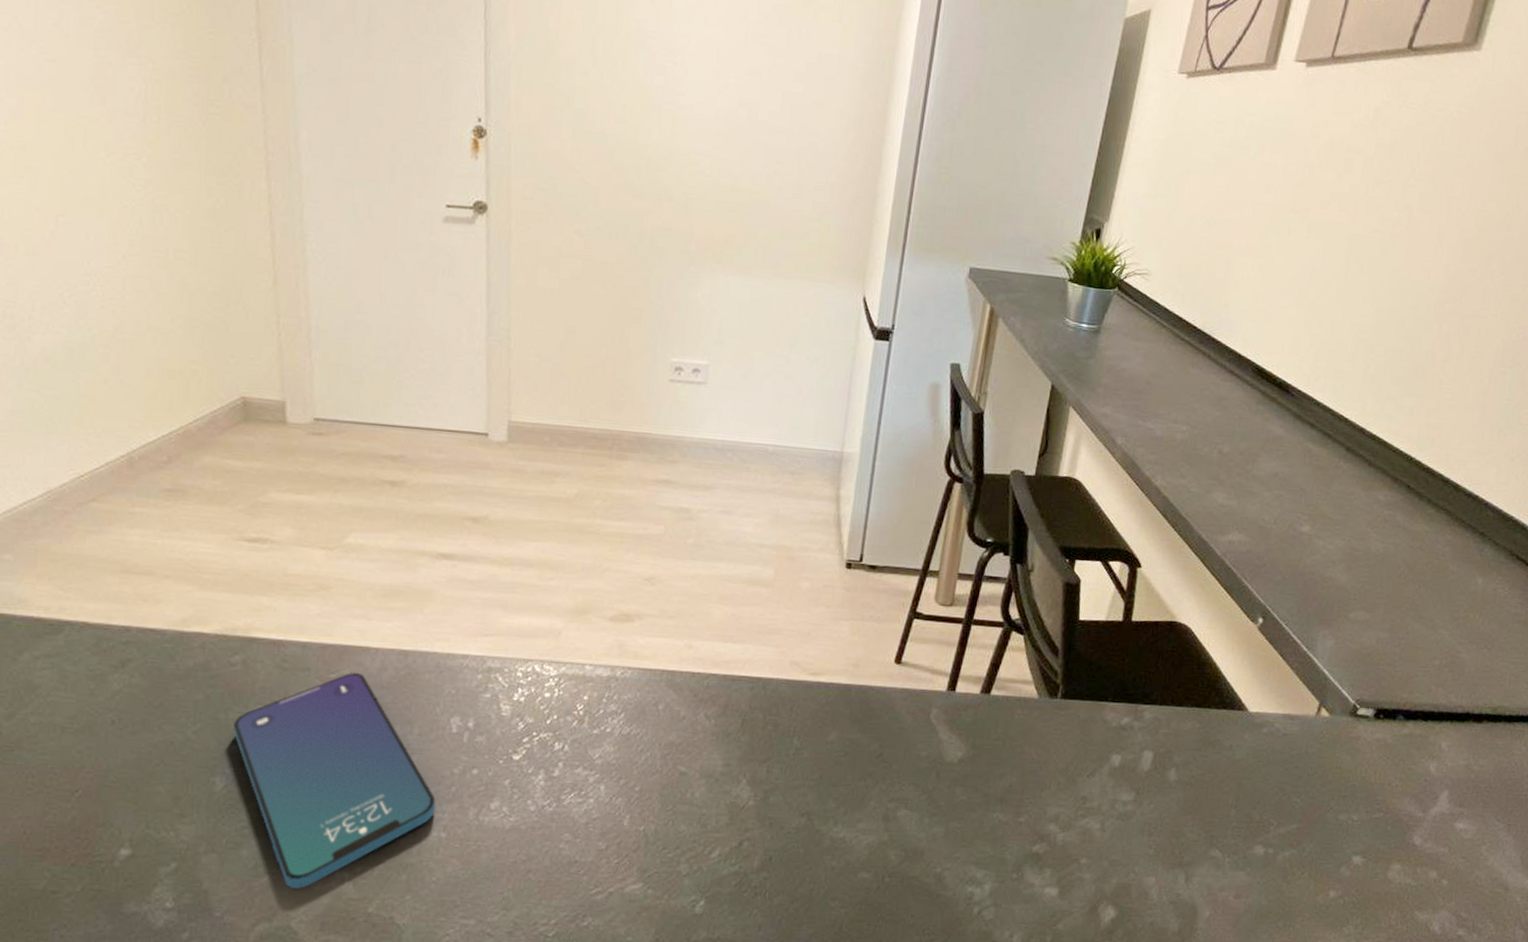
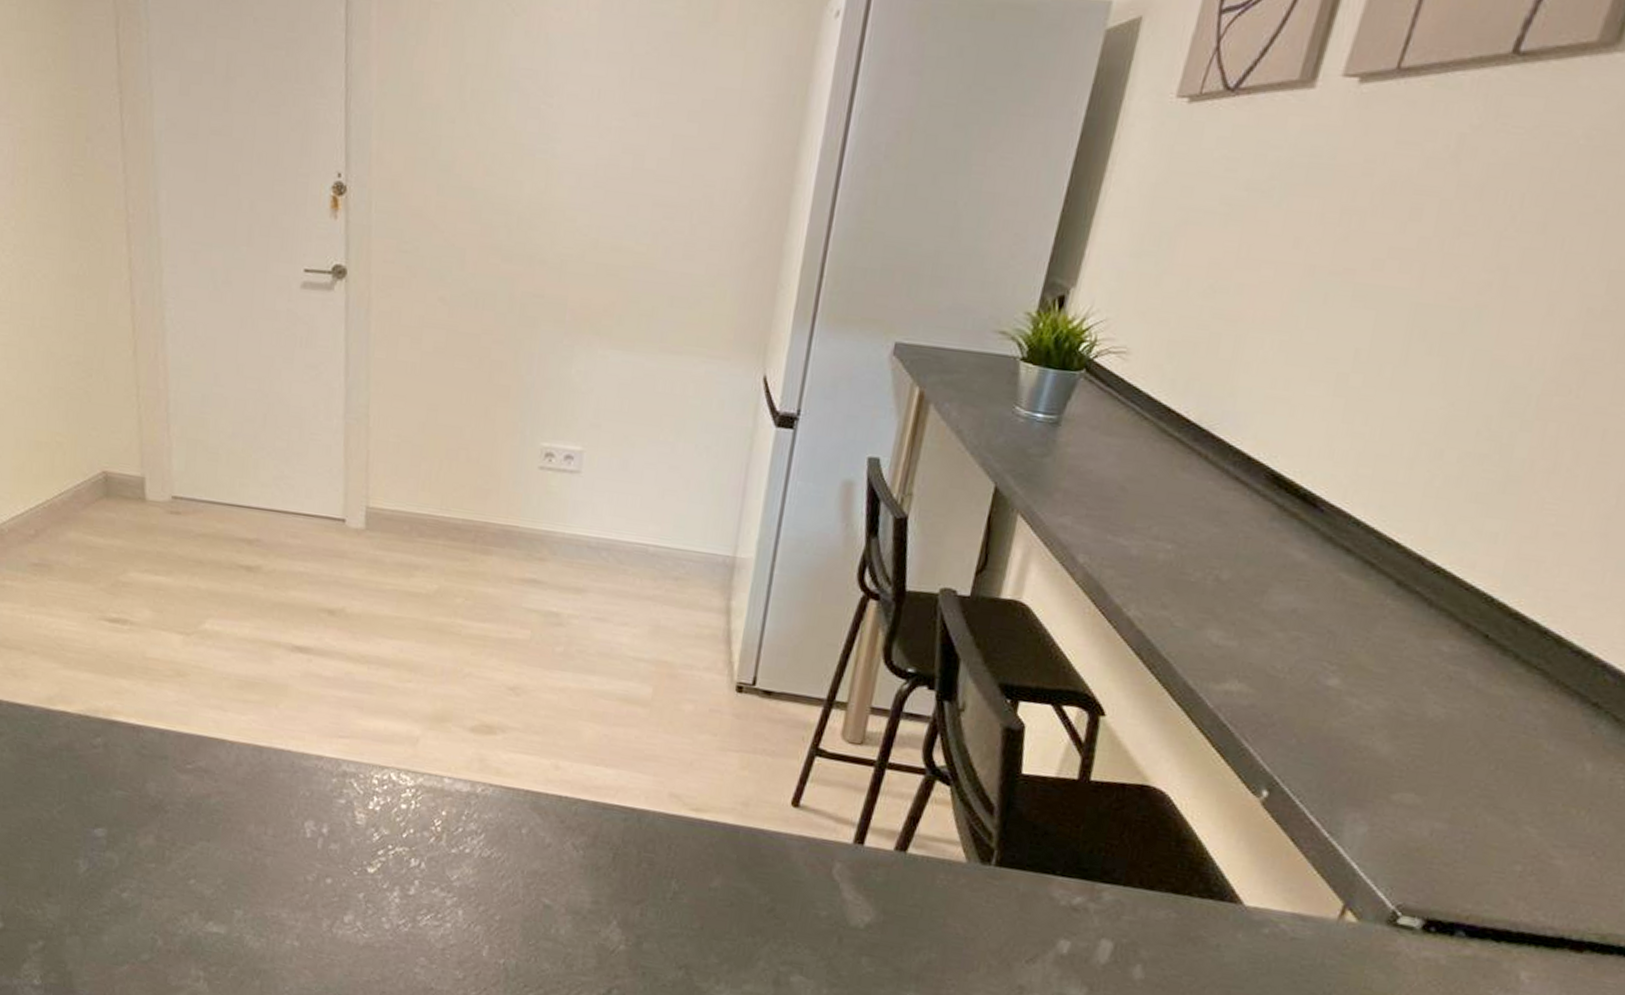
smartphone: present [232,673,437,889] -> none [94,765,290,982]

